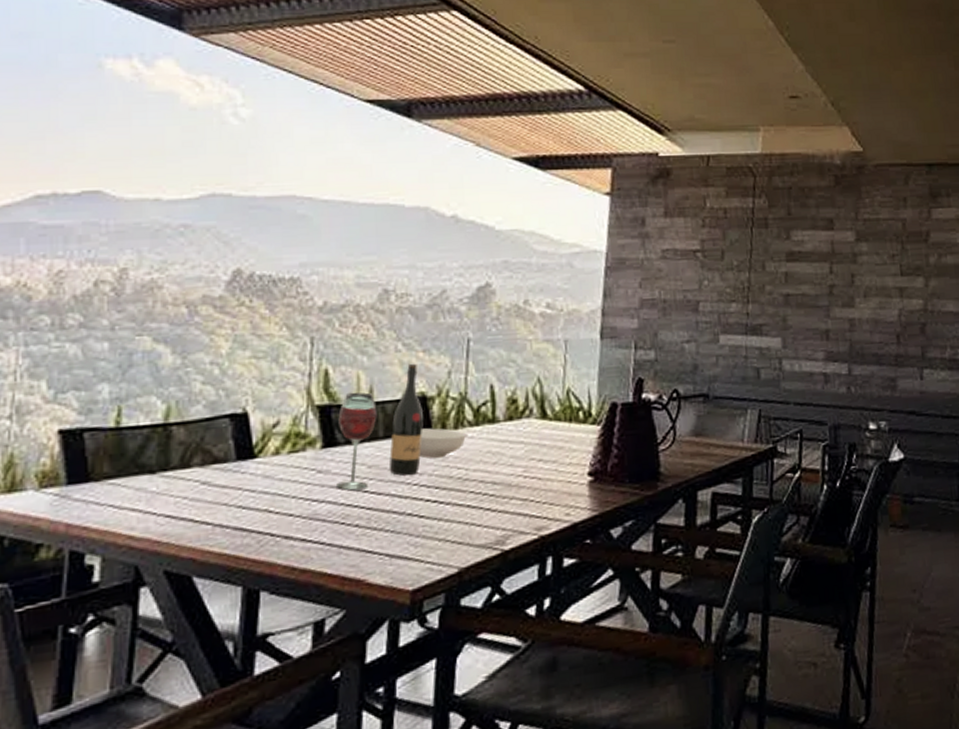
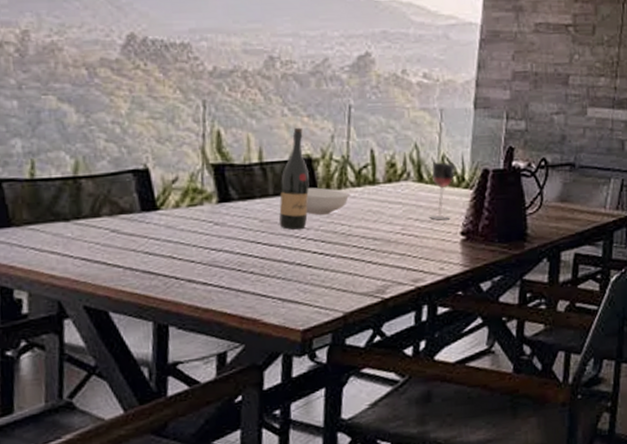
wineglass: present [337,392,377,491] -> none [231,152,267,242]
wineglass: none [553,396,581,461] -> present [429,162,455,221]

